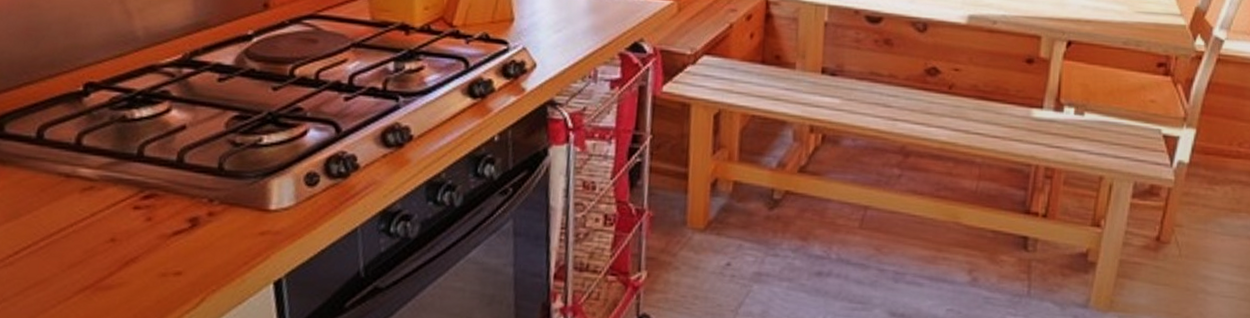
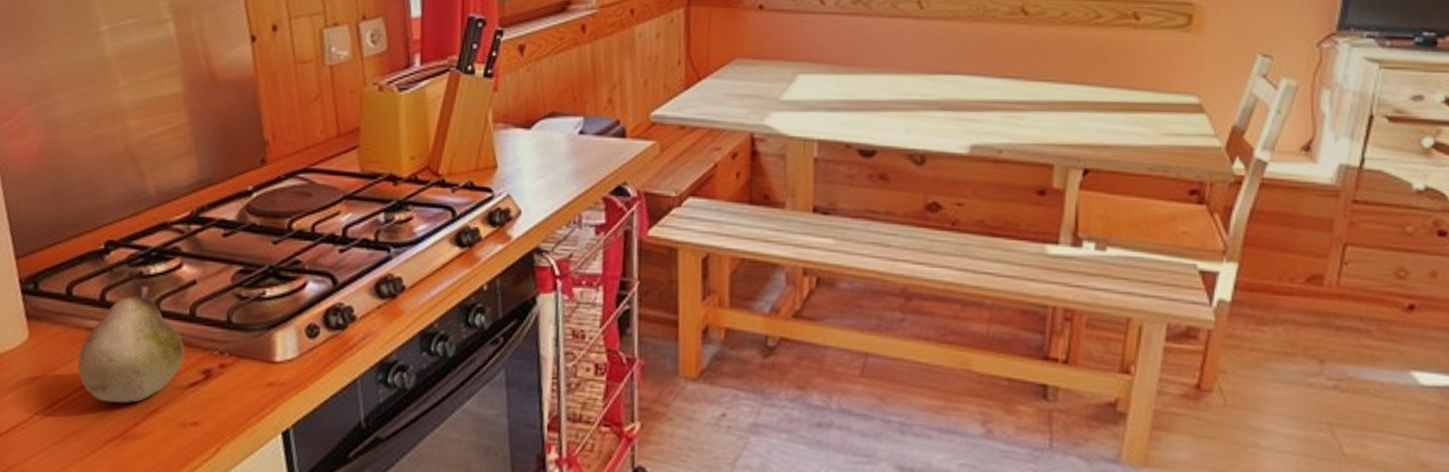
fruit: none [46,130,170,252] -> present [78,286,185,403]

